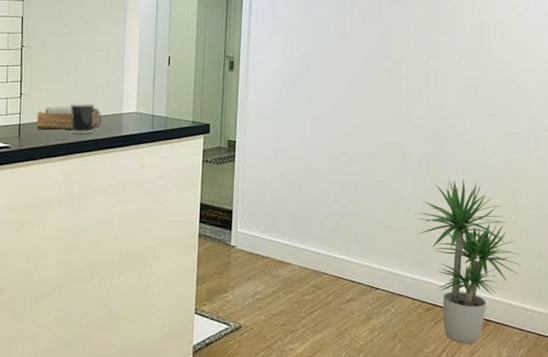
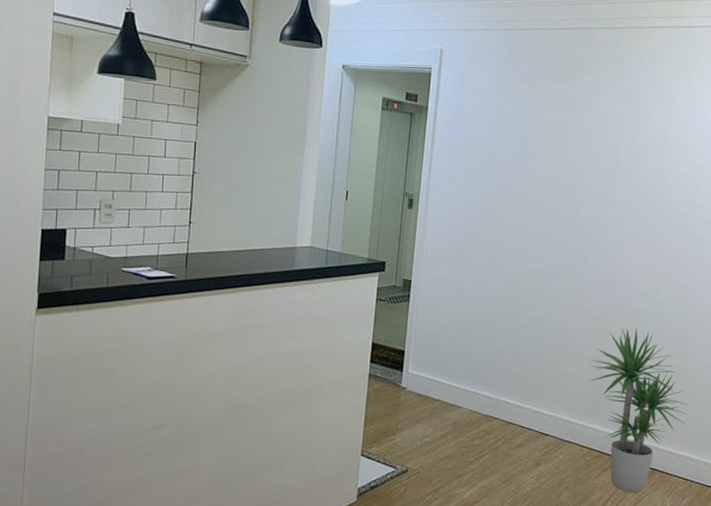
napkin holder: present [36,105,99,130] -> none [204,236,271,261]
mug: present [71,104,102,134] -> none [242,235,275,267]

